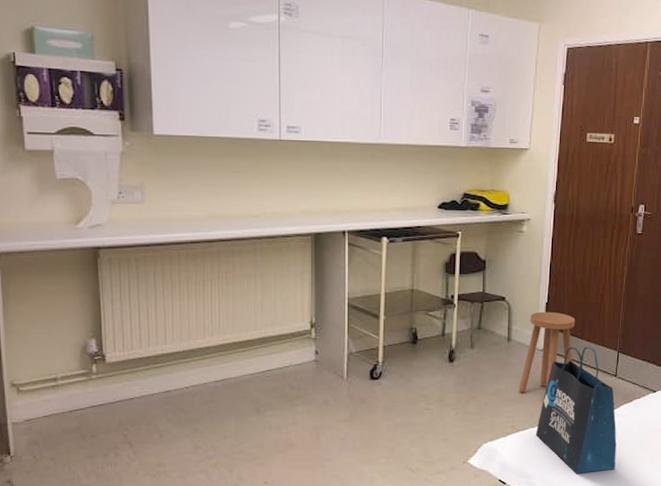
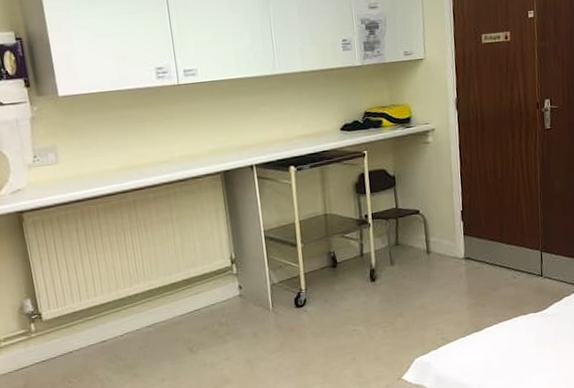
stool: present [519,311,576,393] -> none [444,219,495,304]
tote bag: present [535,346,617,474] -> none [466,249,553,379]

